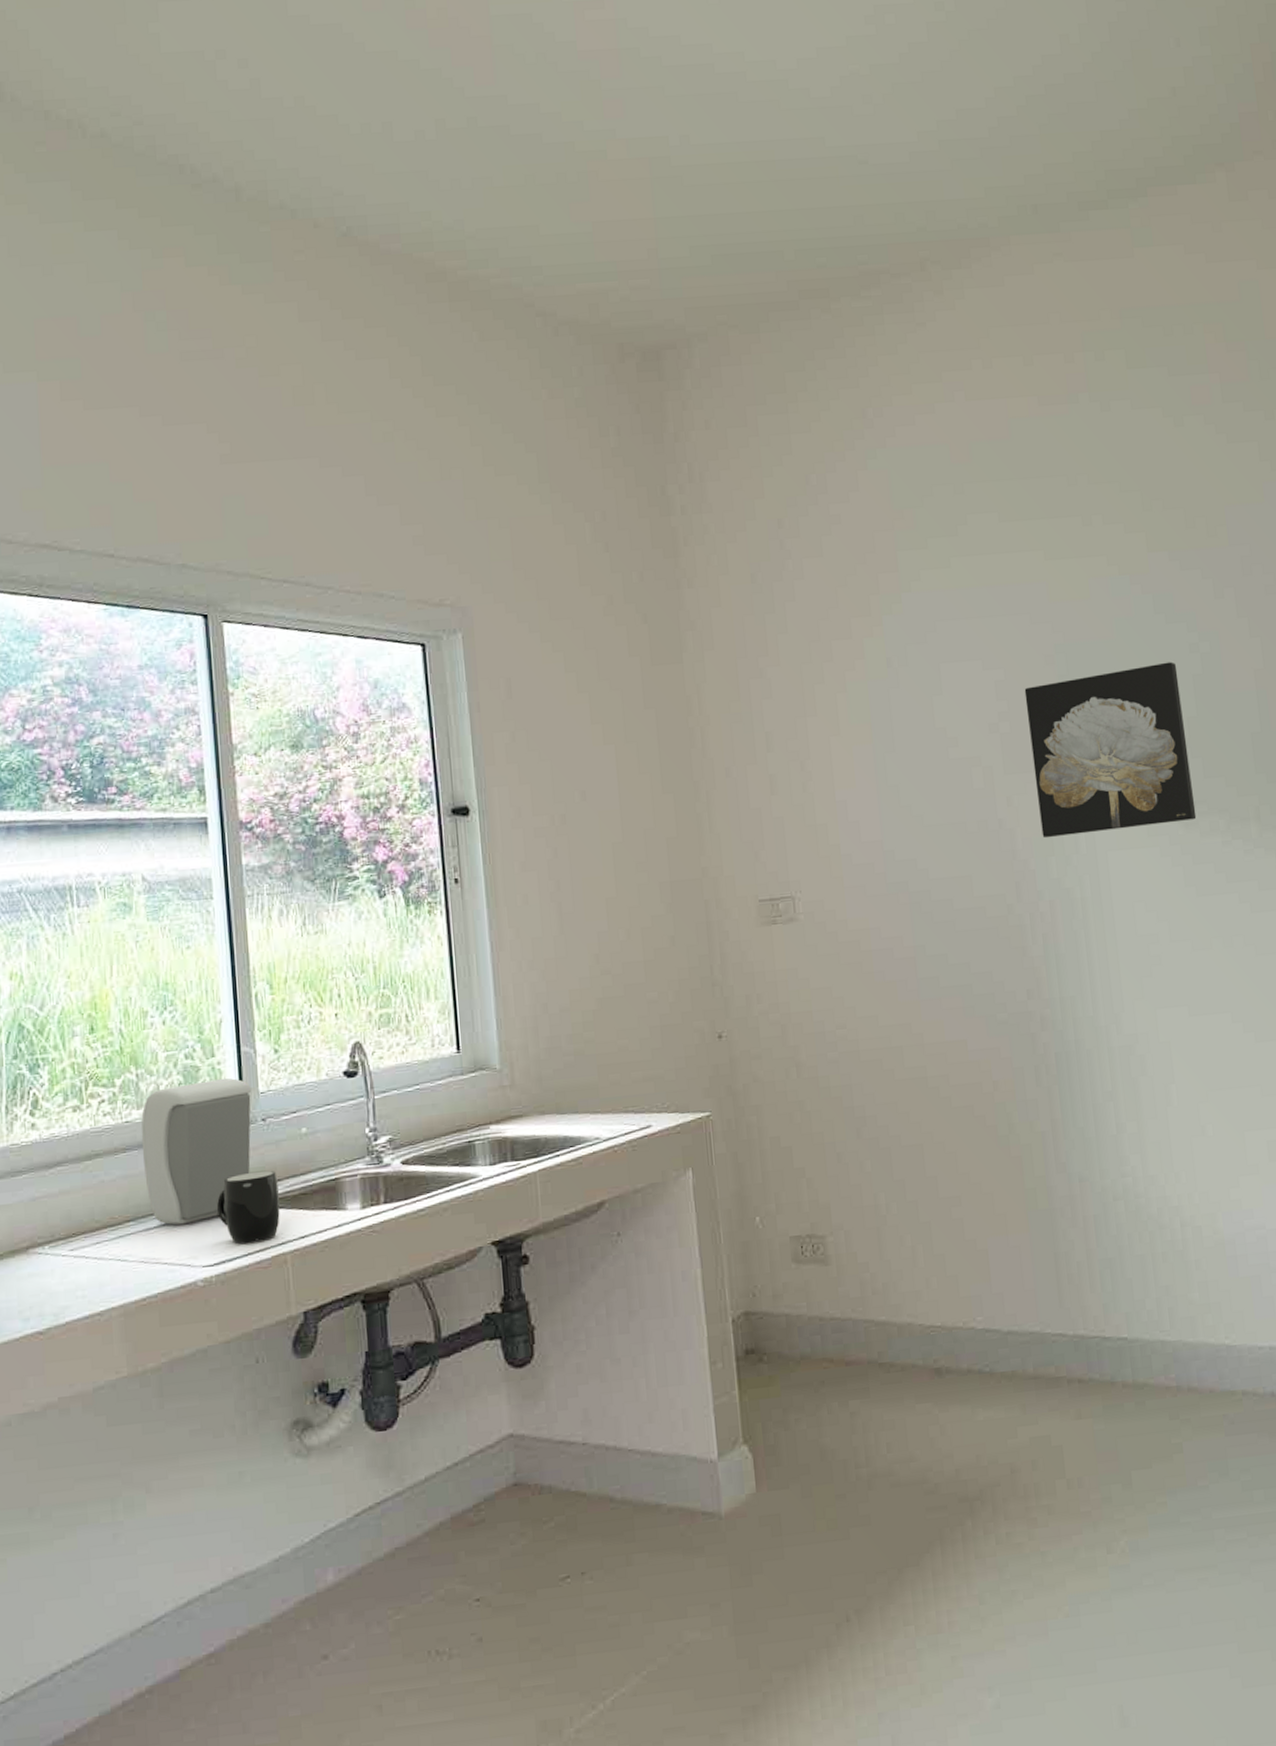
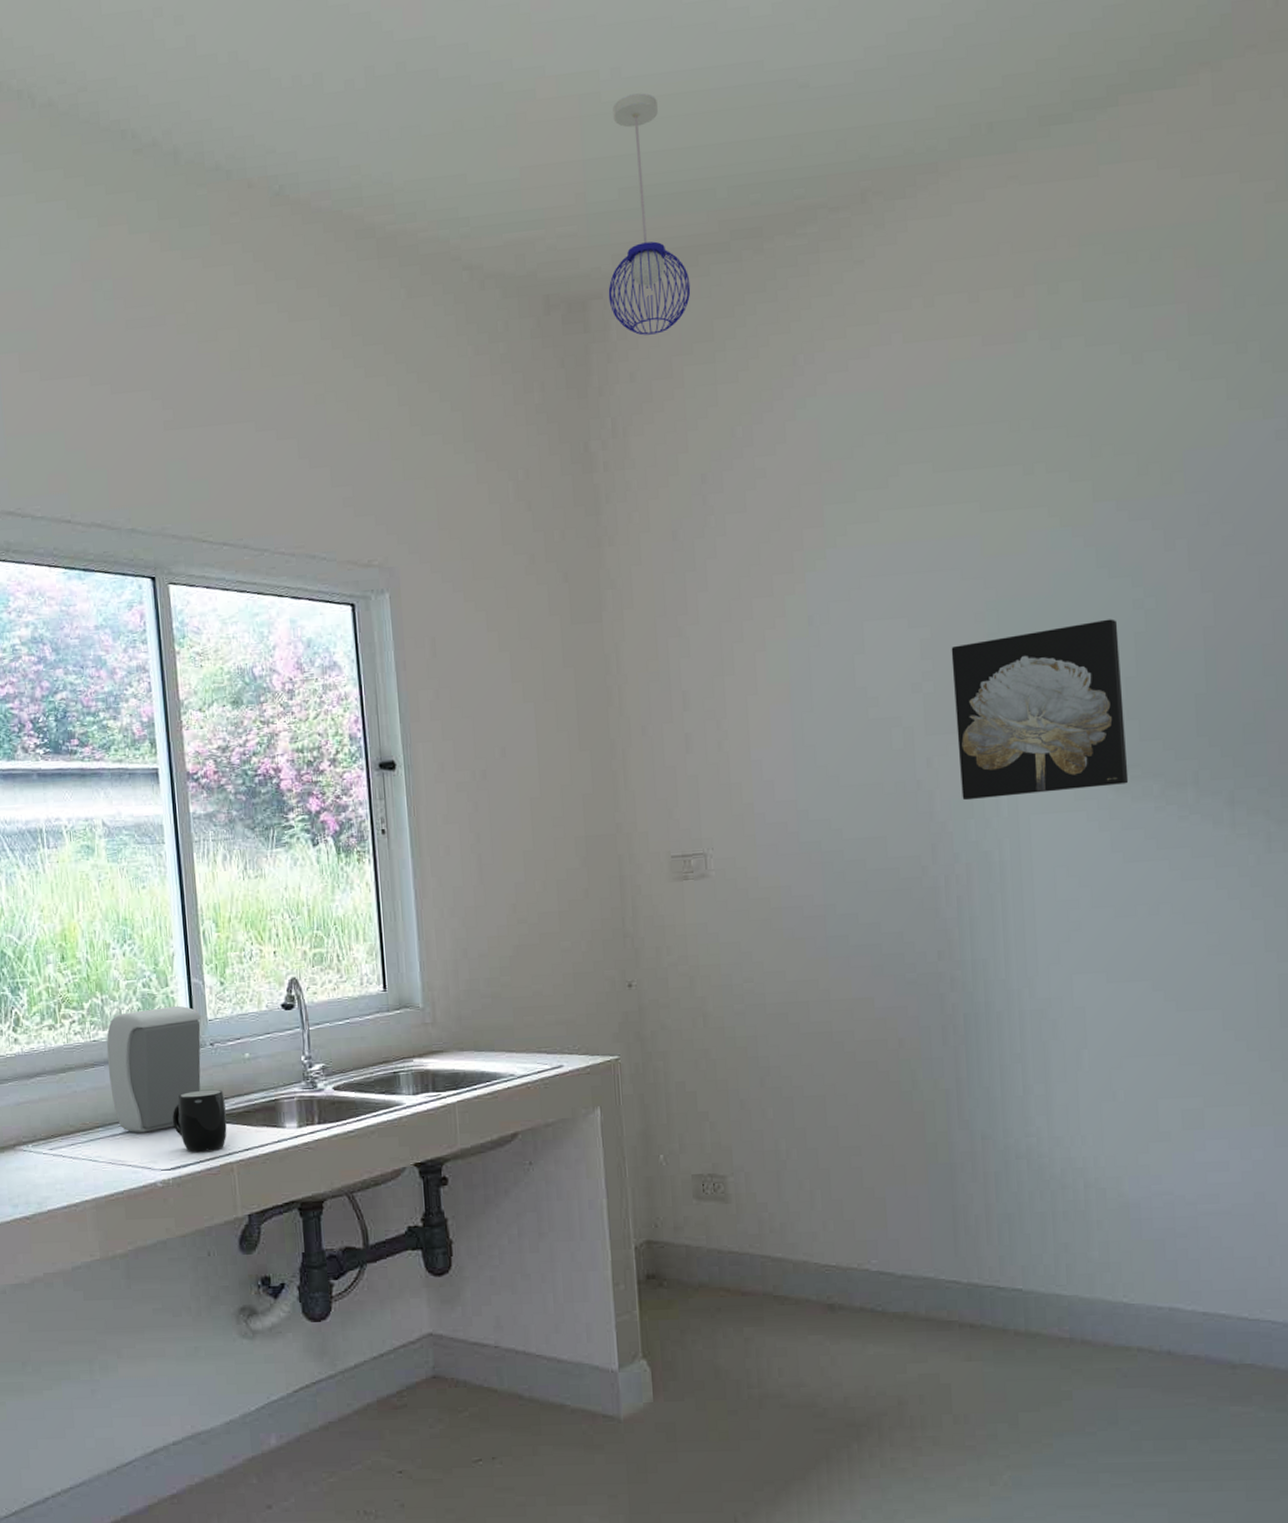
pendant light: none [681,160,763,385] -> present [608,93,691,336]

